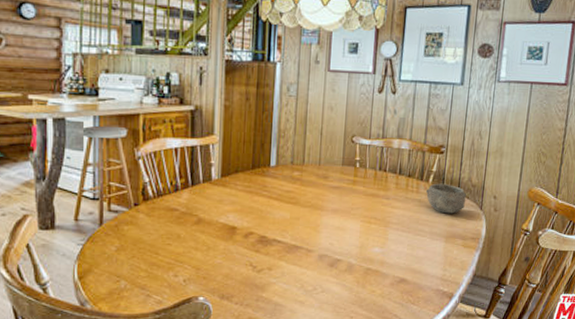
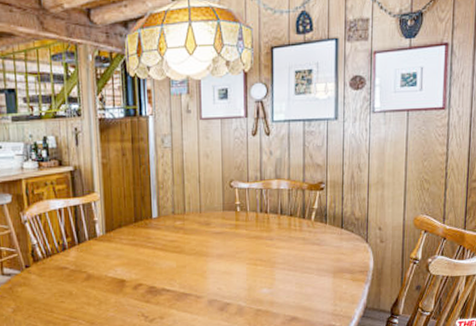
bowl: present [425,183,467,214] -> none [309,219,351,249]

